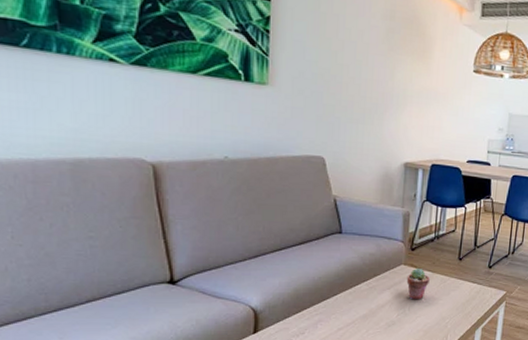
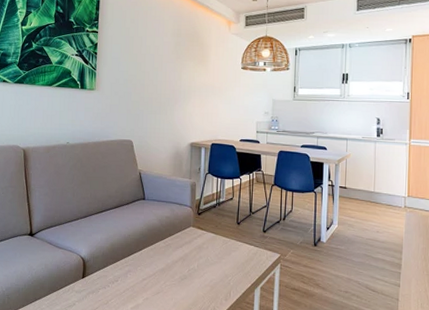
potted succulent: present [406,267,430,300] -> none [195,229,214,258]

